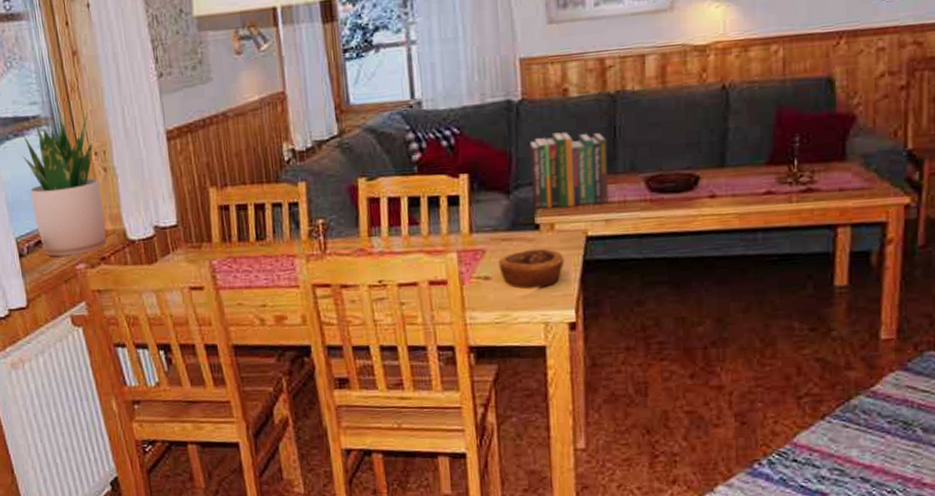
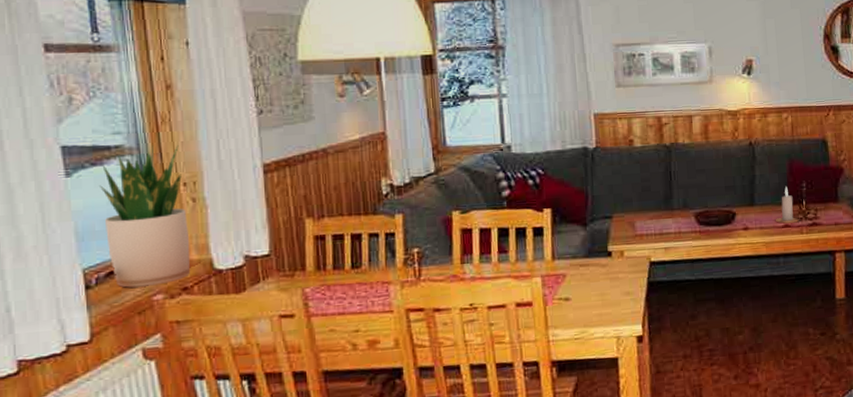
pastry: present [498,248,565,289] -> none [577,272,633,308]
books: present [530,132,609,209] -> none [603,175,667,239]
candle: none [753,142,789,190] -> present [775,186,800,224]

